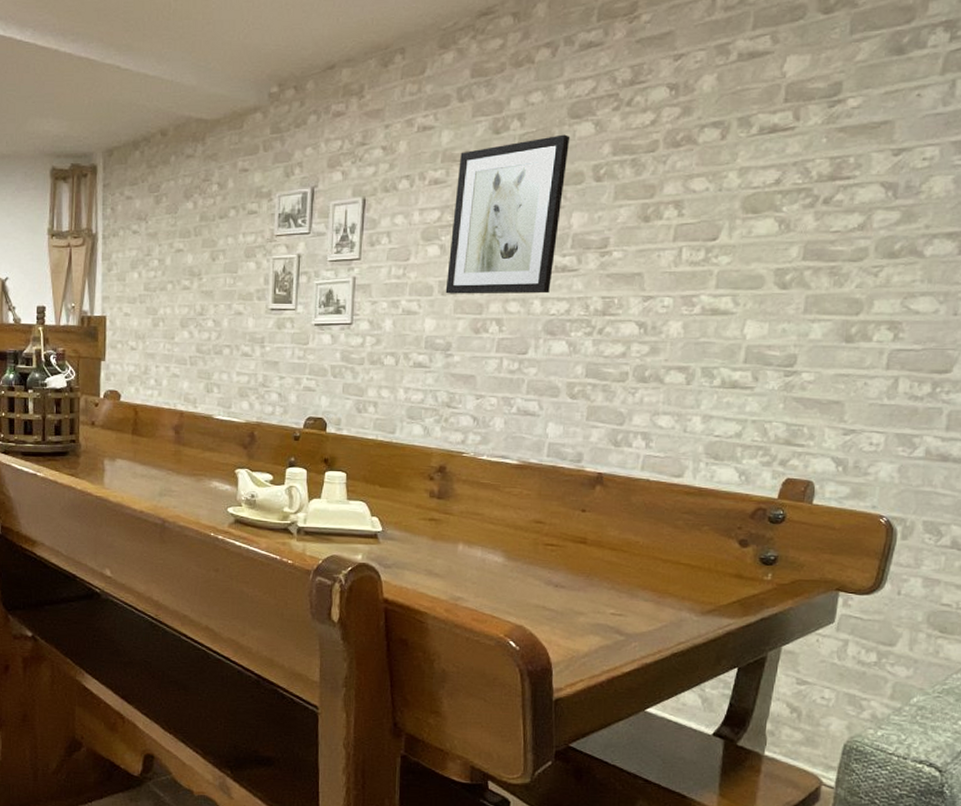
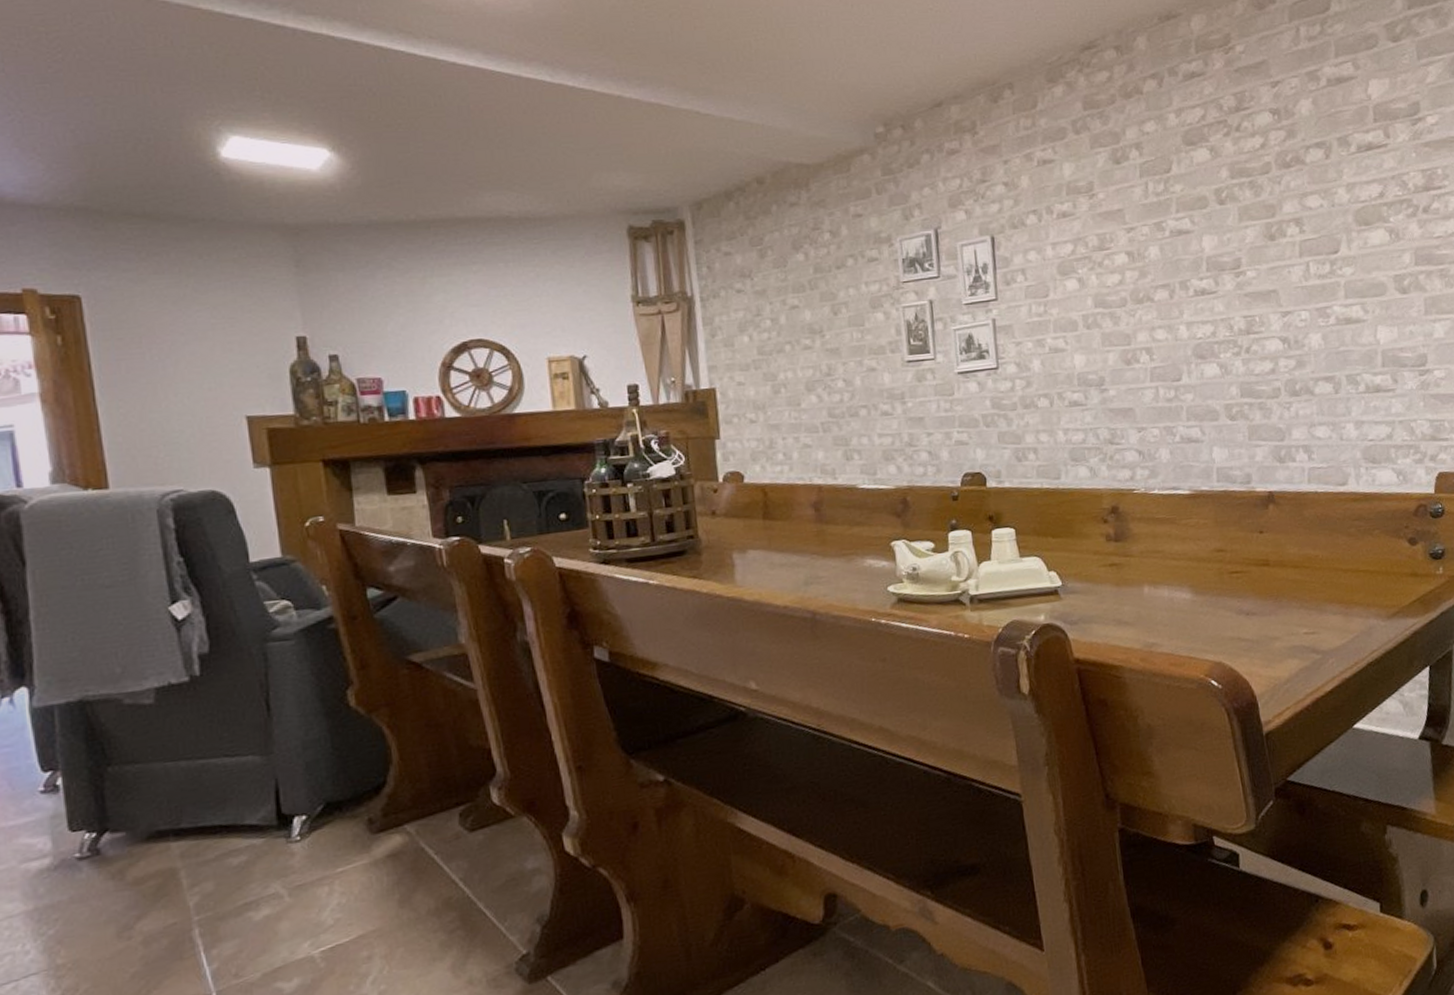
wall art: present [445,134,570,294] -> none [1084,161,1194,328]

